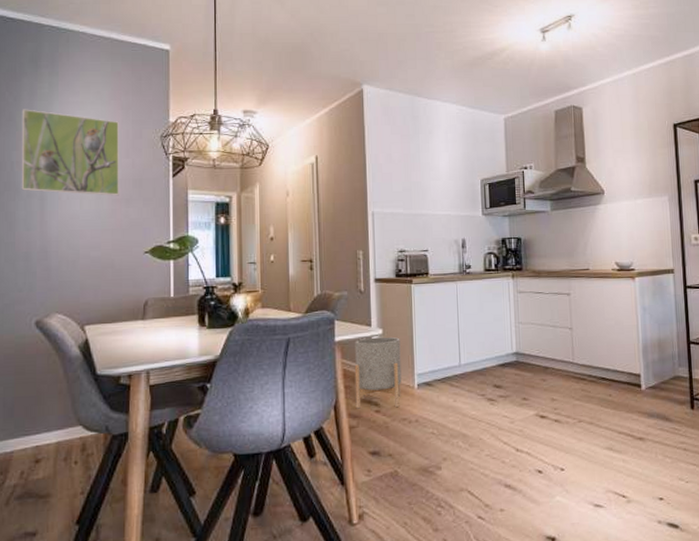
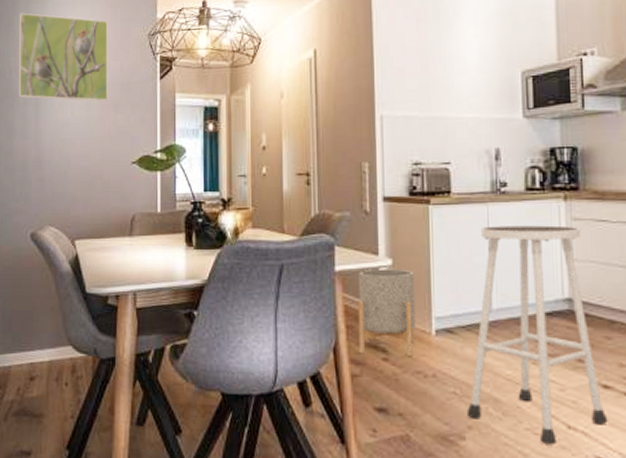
stool: none [442,297,544,466] -> present [466,225,608,446]

